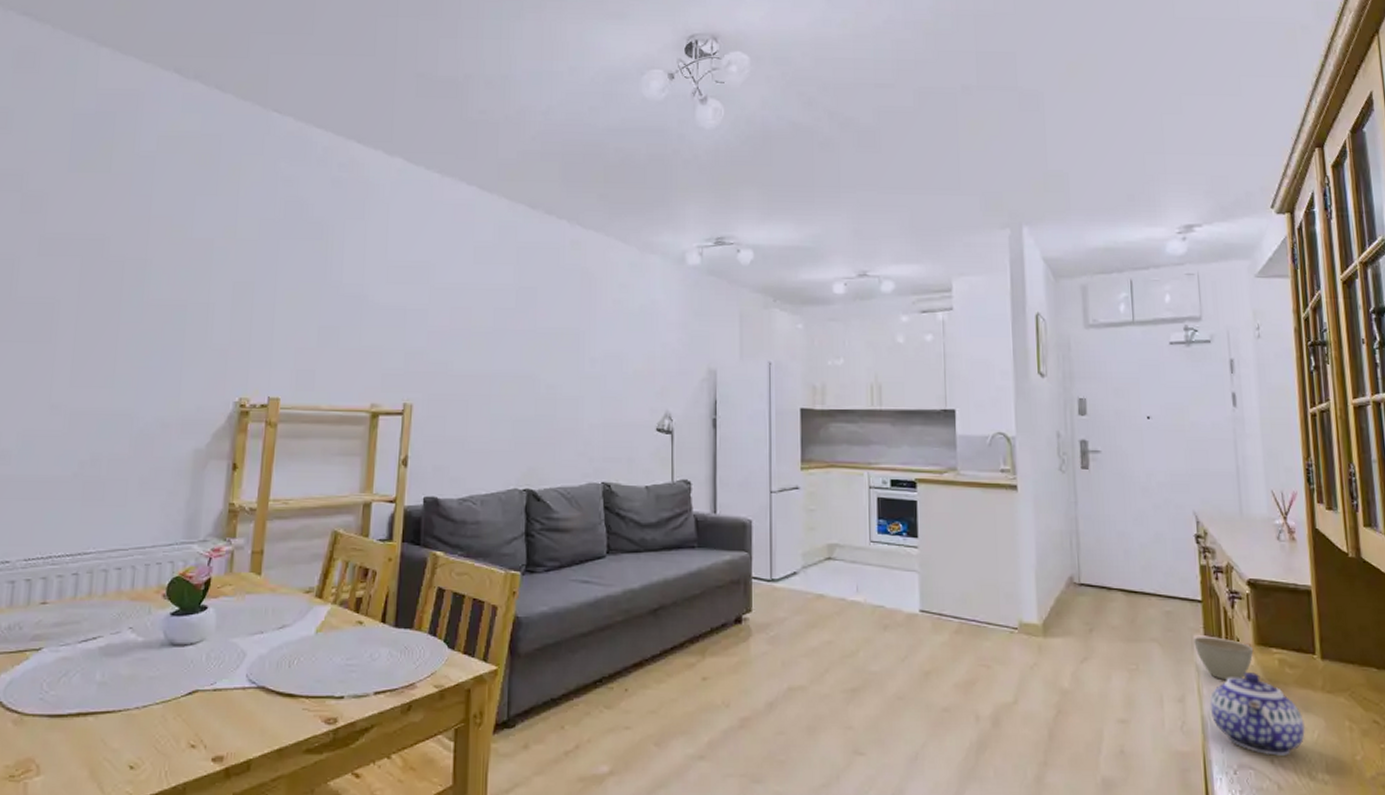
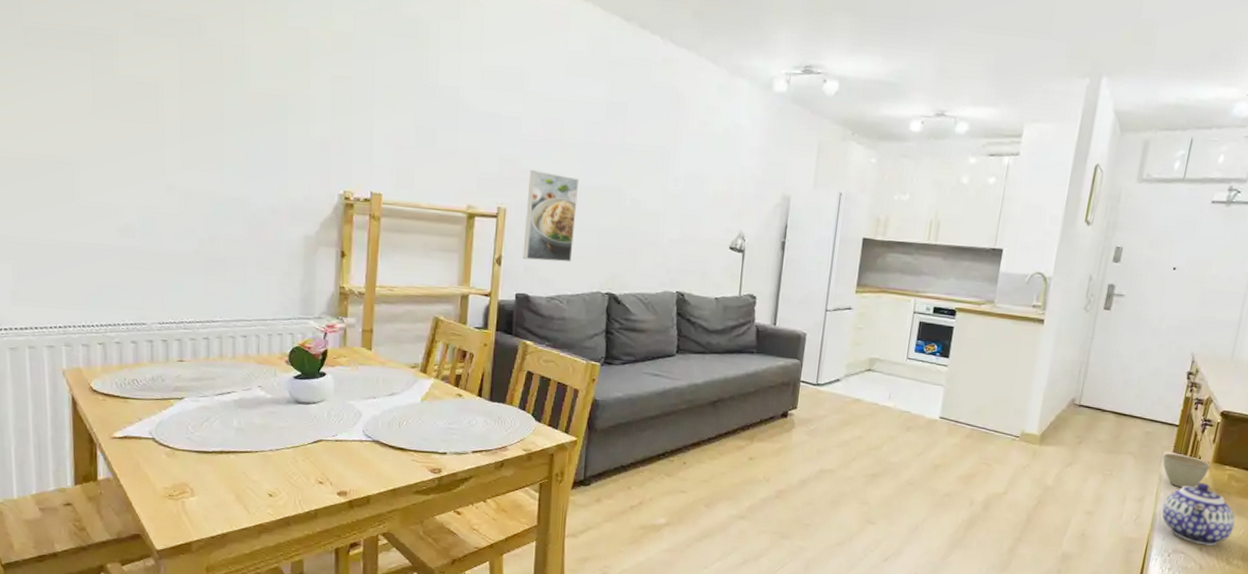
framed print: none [431,362,490,459] -> present [522,170,580,263]

